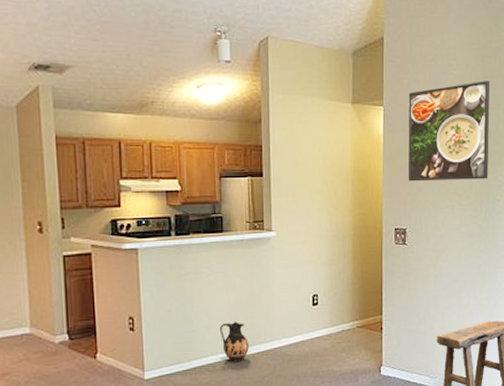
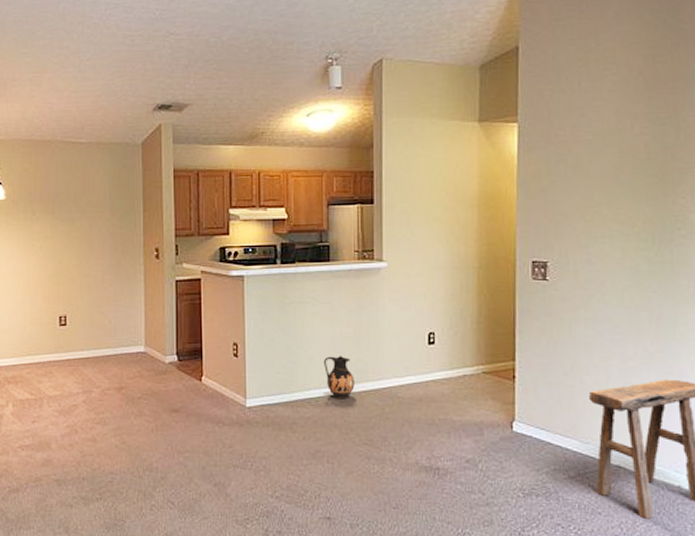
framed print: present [408,81,490,182] -> none [549,84,666,207]

